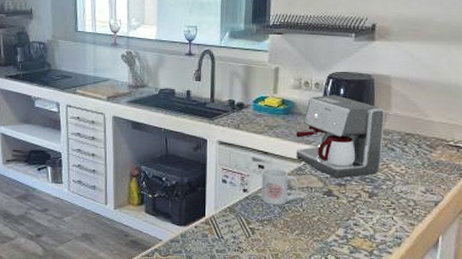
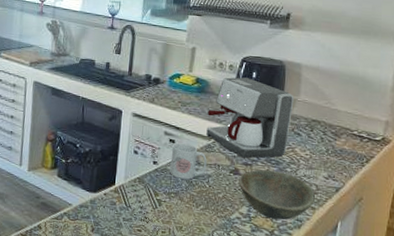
bowl: none [333,189,413,239] -> present [239,170,315,220]

